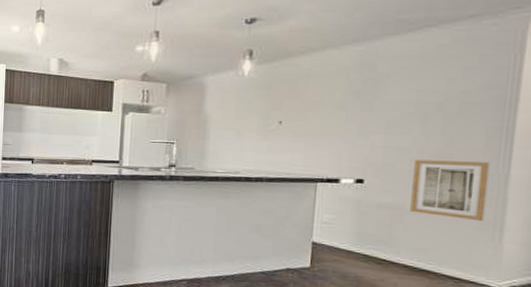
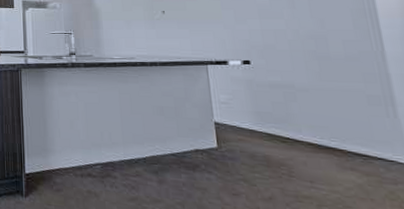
wall art: present [410,159,490,222] -> none [293,41,373,98]

